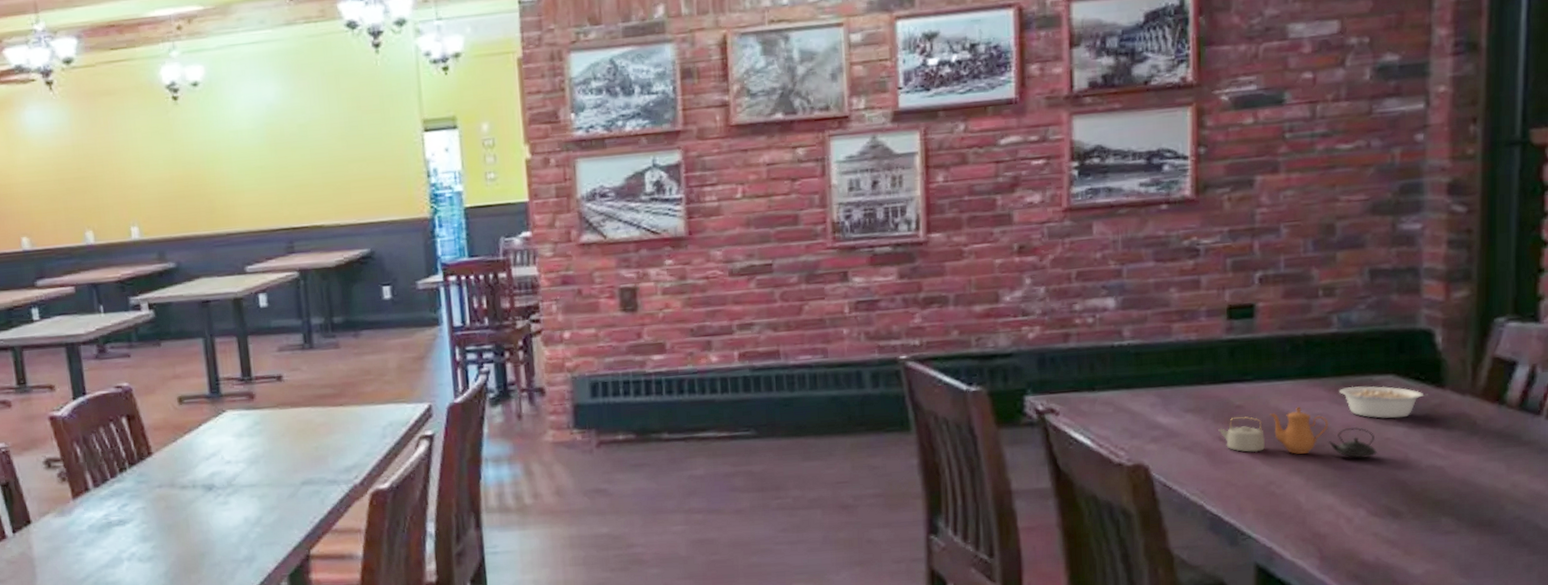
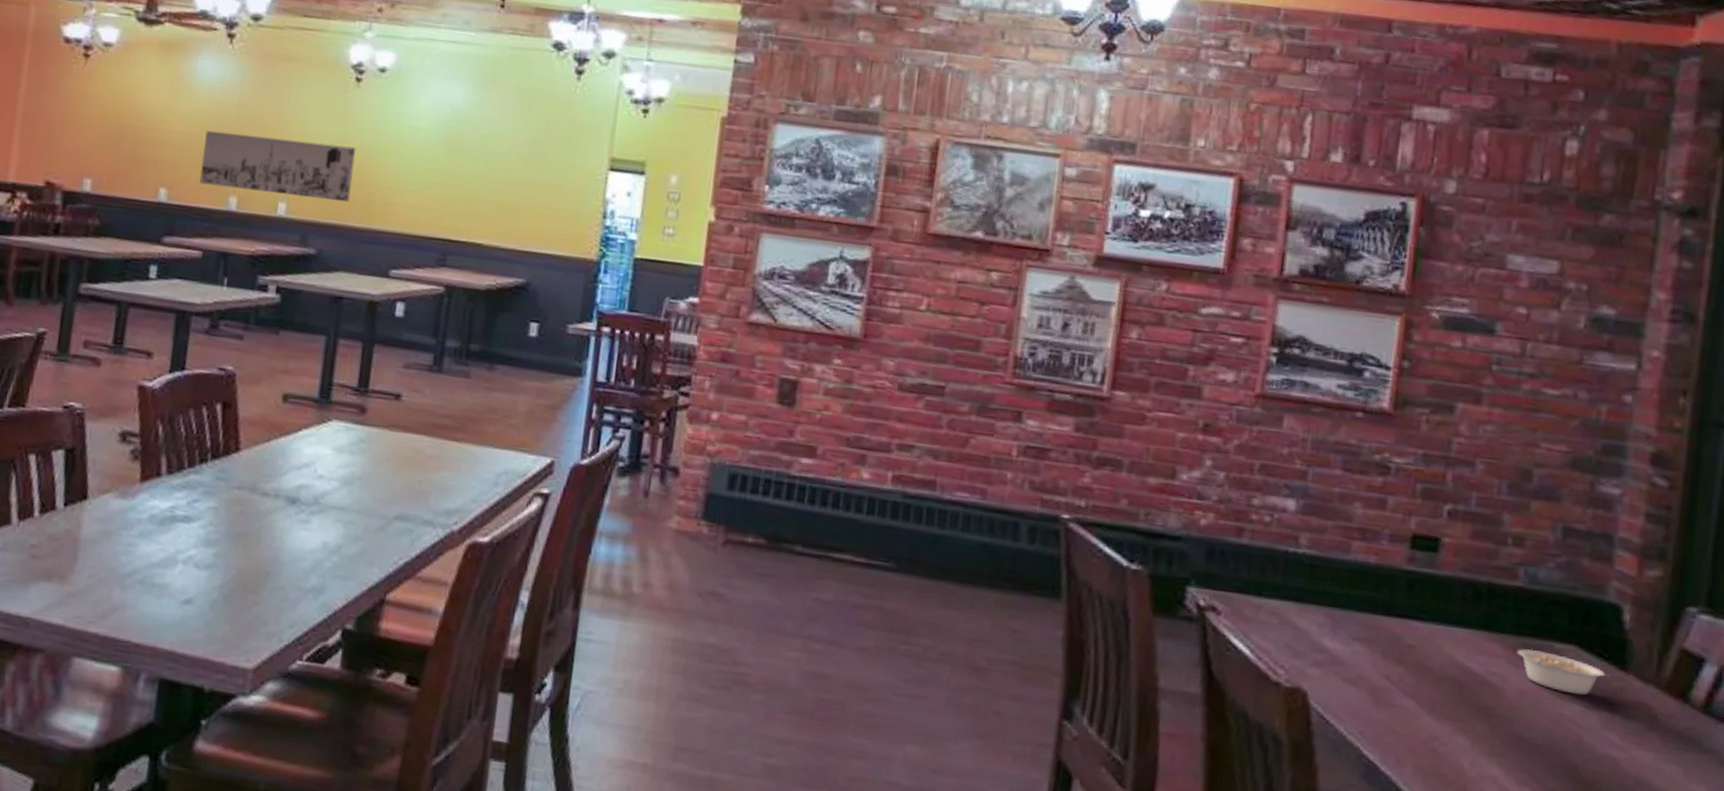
wall art: none [49,162,194,226] -> present [199,130,356,203]
teapot: present [1218,406,1377,458] -> none [1386,657,1550,732]

